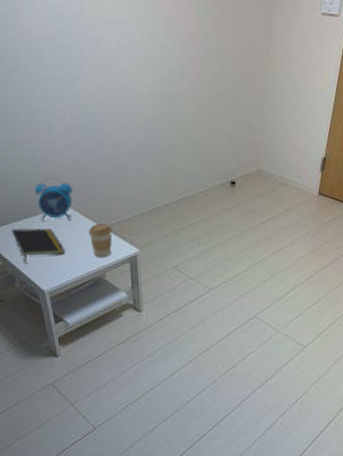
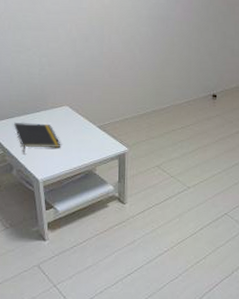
alarm clock: present [34,177,73,220] -> none [38,79,72,117]
coffee cup: present [88,223,113,258] -> none [83,123,105,154]

